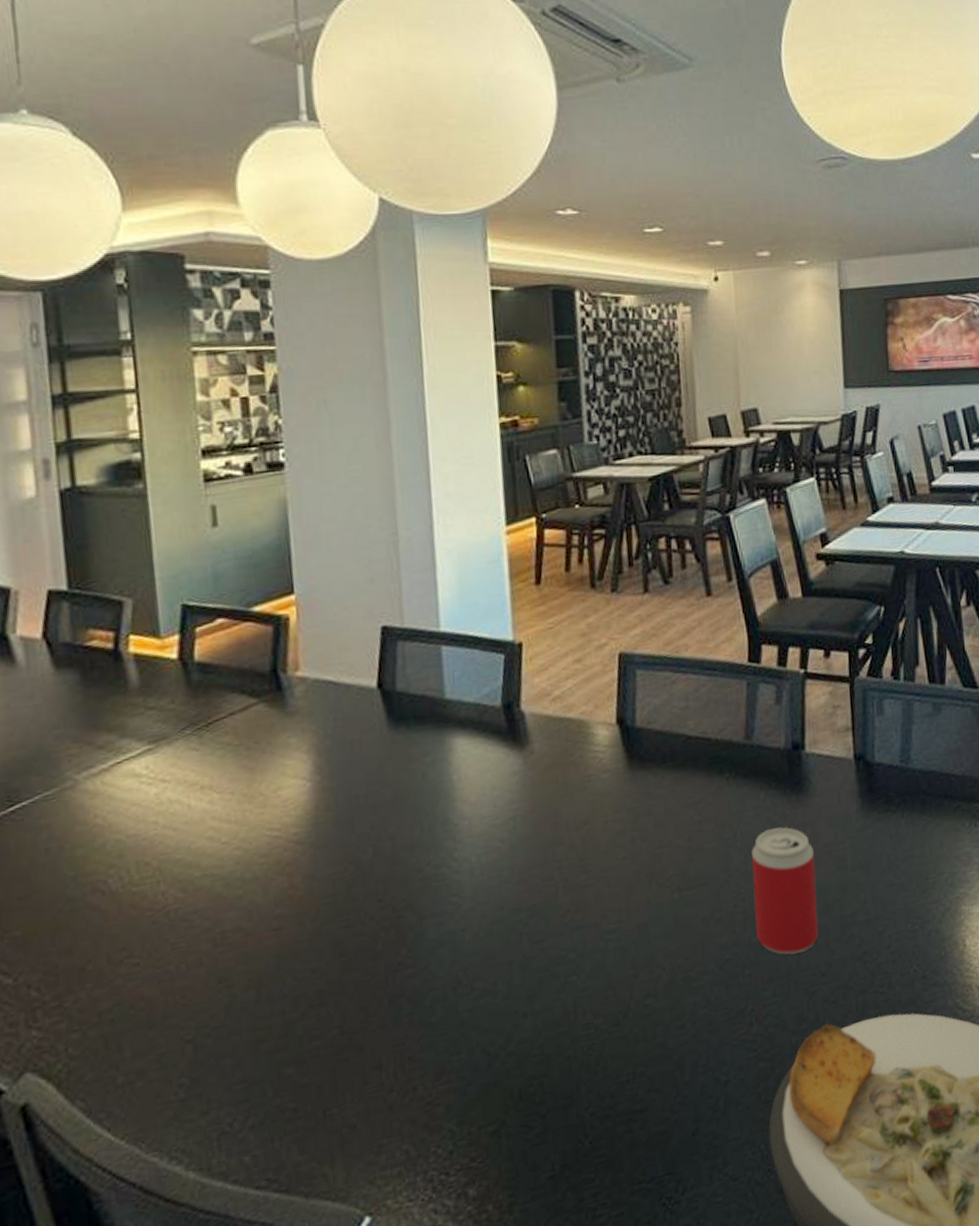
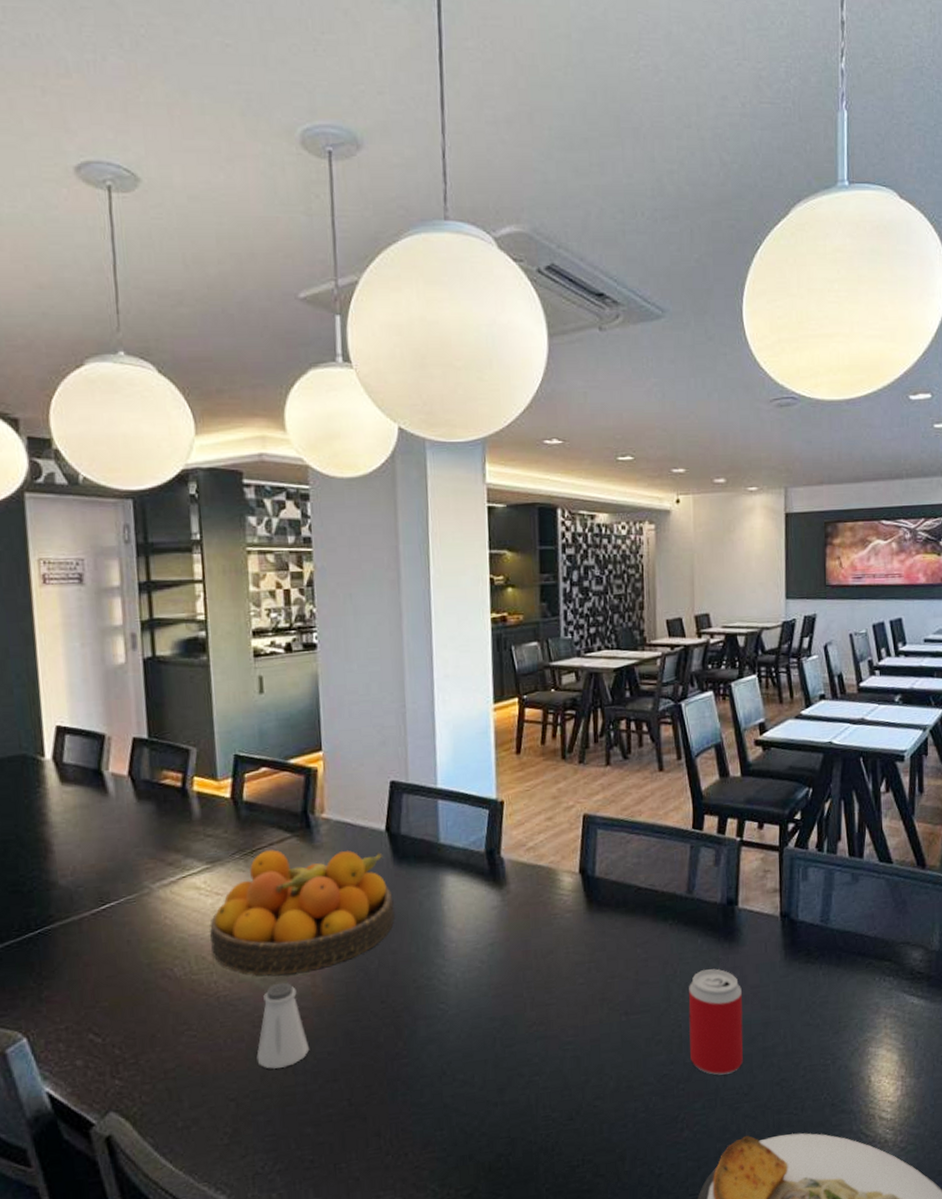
fruit bowl: none [154,714,392,880] -> present [210,850,395,975]
saltshaker: none [219,886,289,998] -> present [256,982,310,1069]

